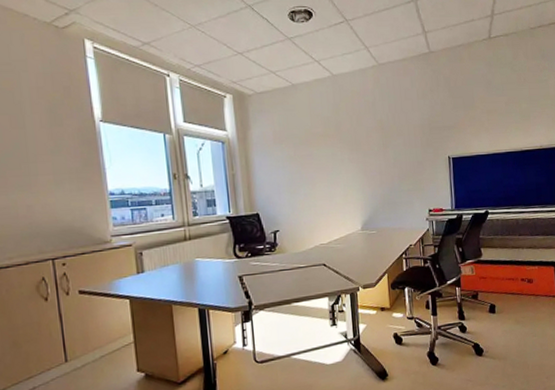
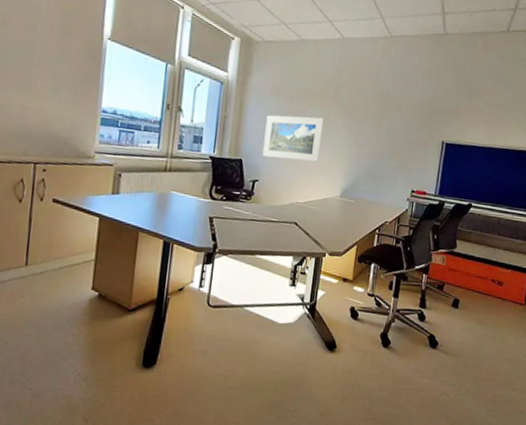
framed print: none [274,157,334,206] -> present [262,115,324,162]

